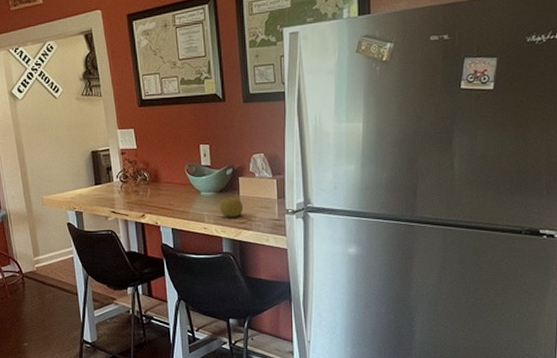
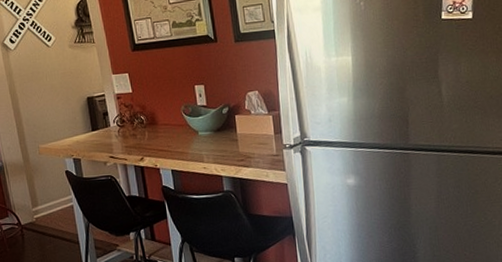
fruit: present [220,197,244,217] -> none [218,135,242,155]

